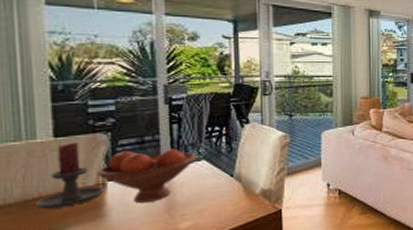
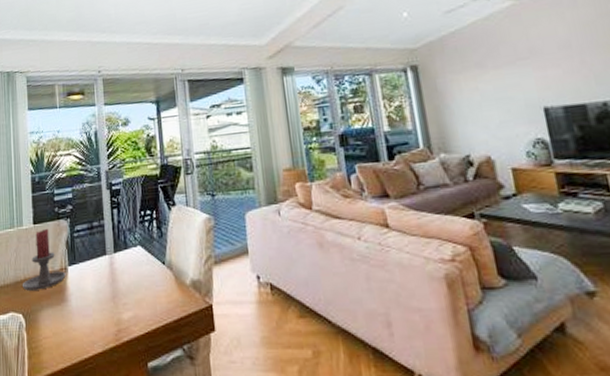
fruit bowl: present [97,149,197,204] -> none [61,234,133,290]

